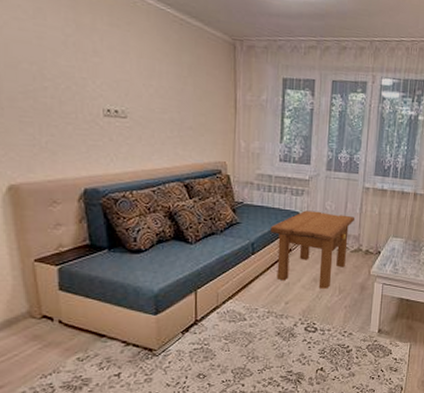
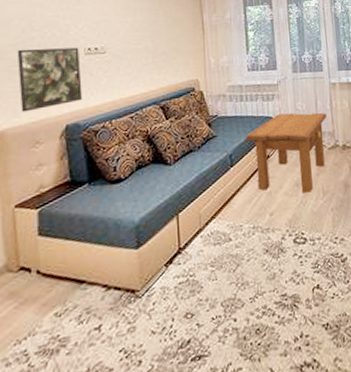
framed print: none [28,99,102,169] -> present [17,47,83,112]

